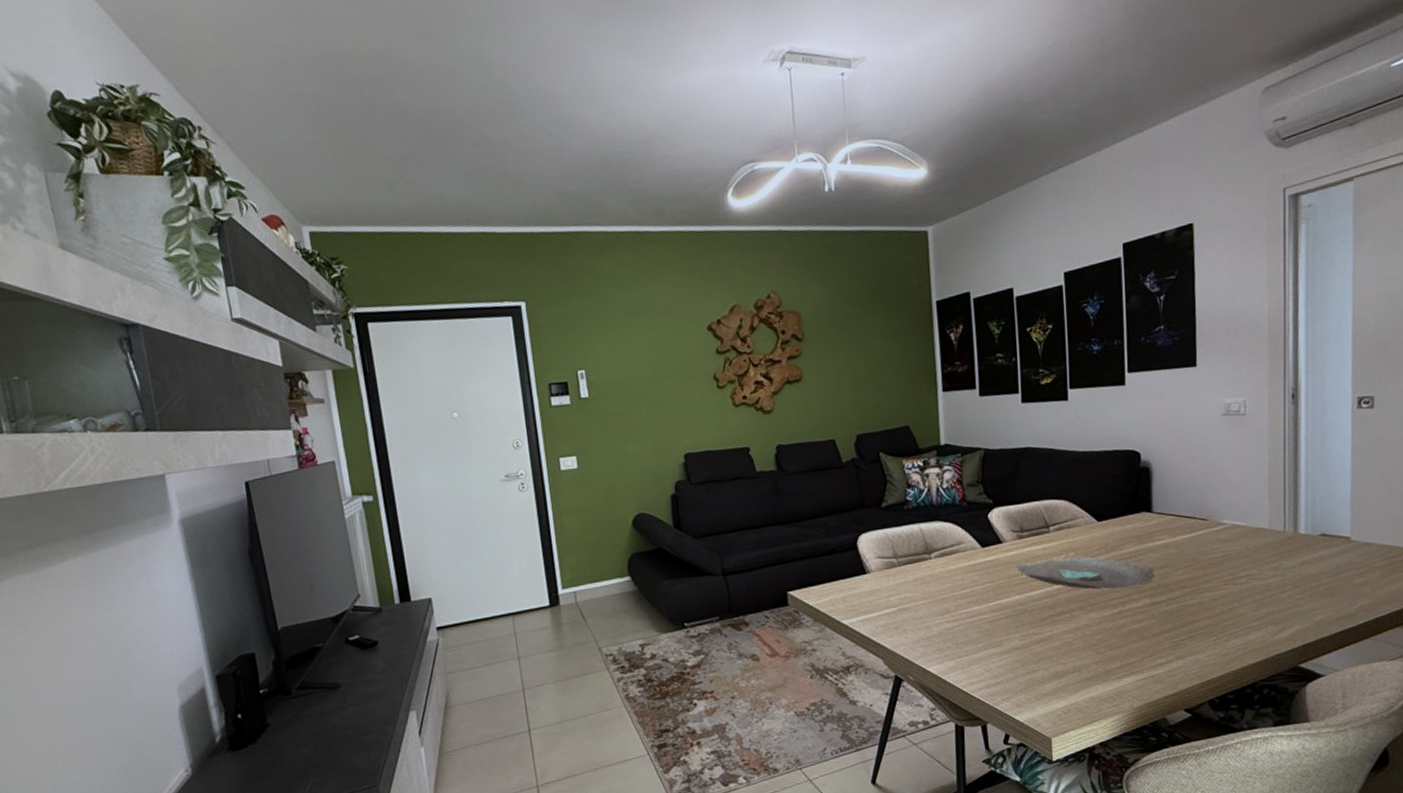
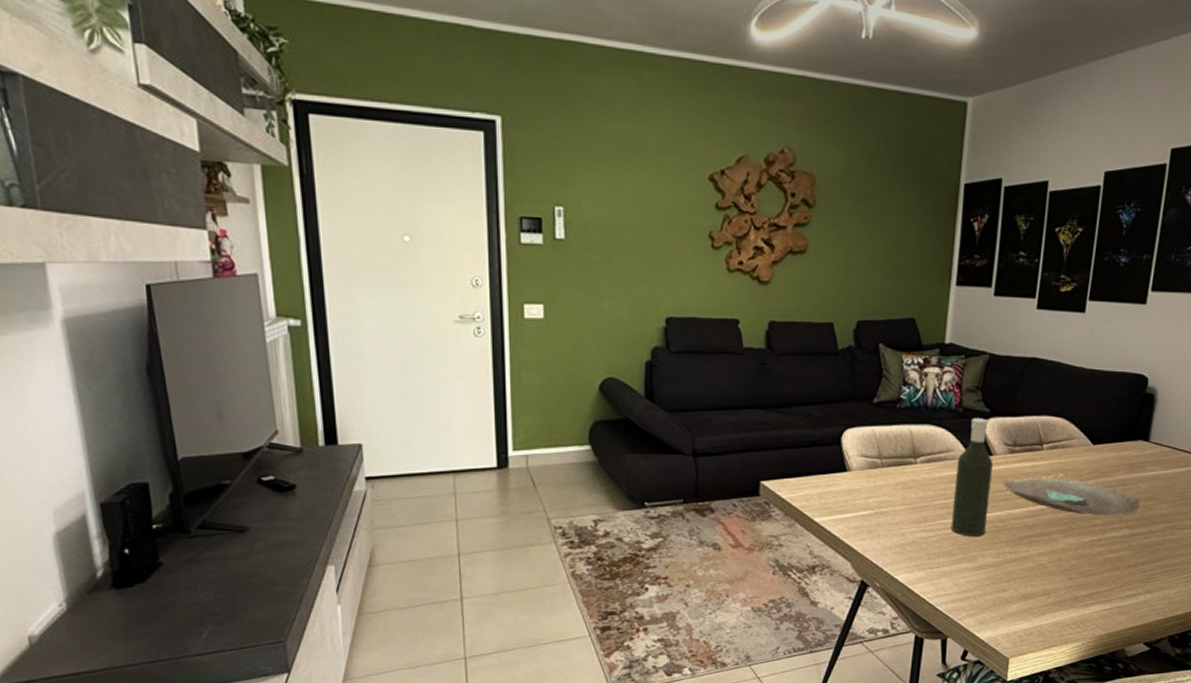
bottle: none [969,509,1007,623] -> present [951,418,993,536]

